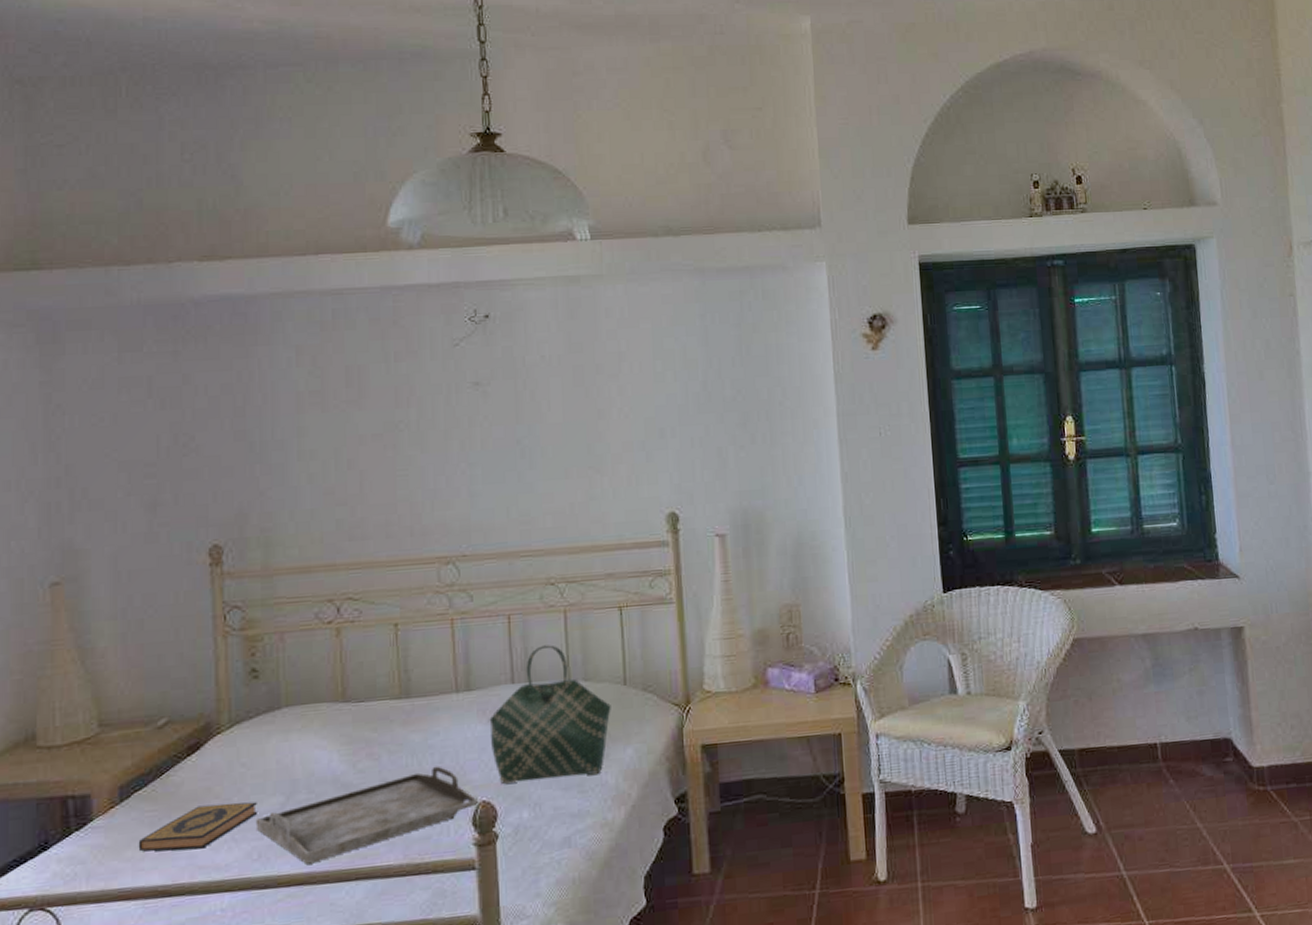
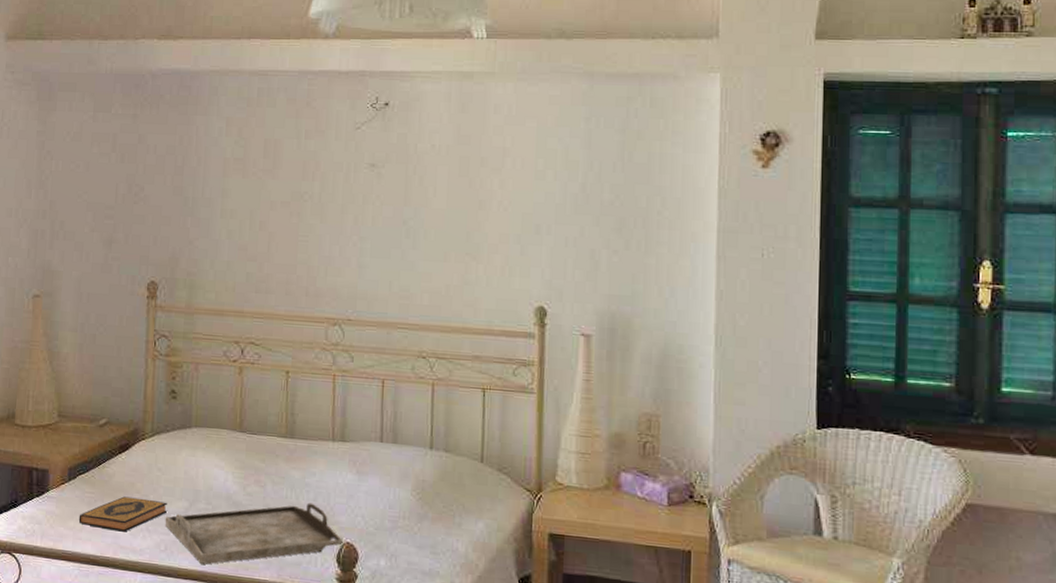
tote bag: present [489,645,611,784] -> none [358,412,467,540]

